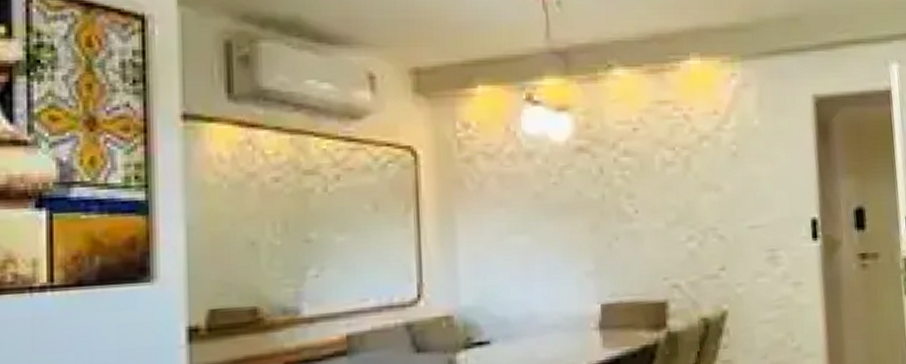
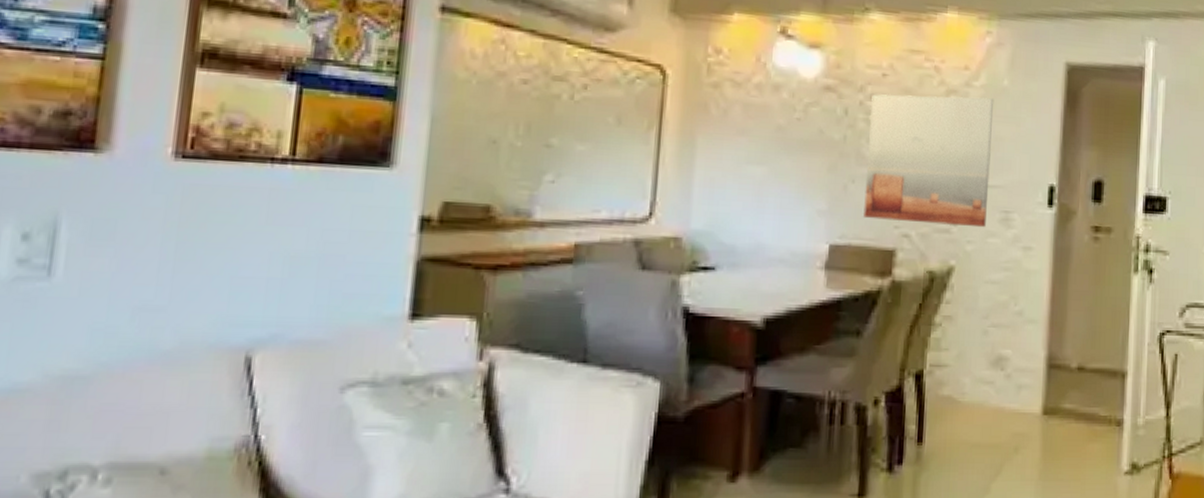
wall art: none [625,140,754,274] -> present [863,94,994,228]

